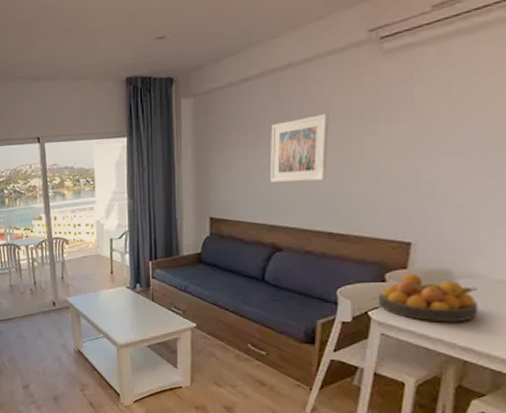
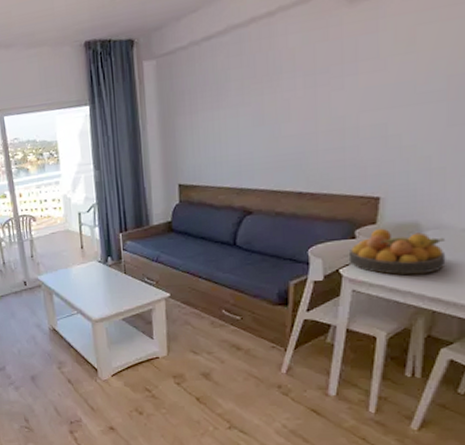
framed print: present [269,114,329,182] -> none [236,69,295,144]

